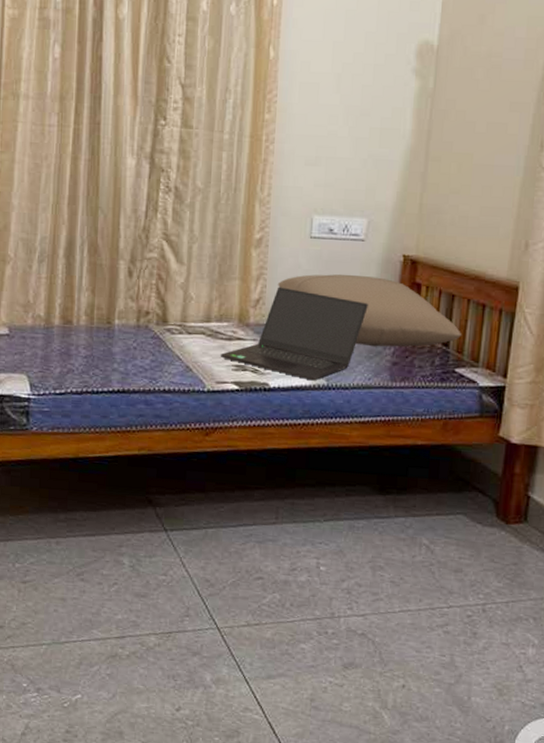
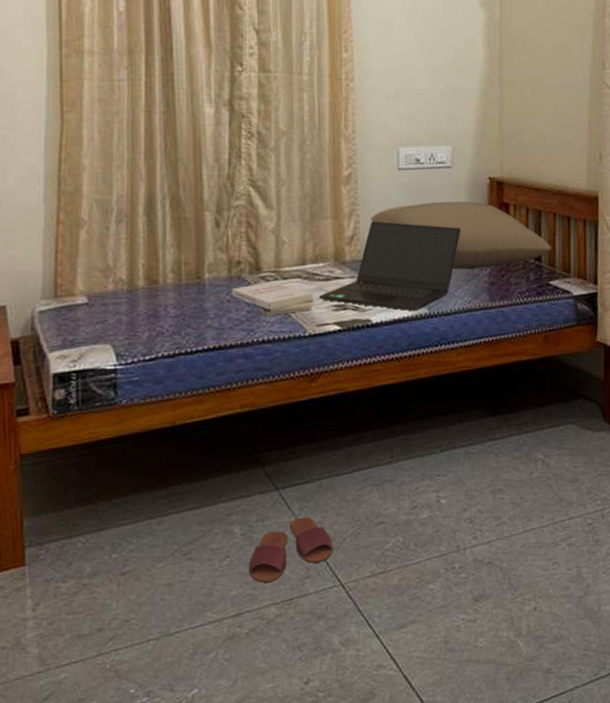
slippers: none [133,560,213,614] -> present [248,516,334,583]
books: none [138,334,216,368] -> present [231,281,315,316]

